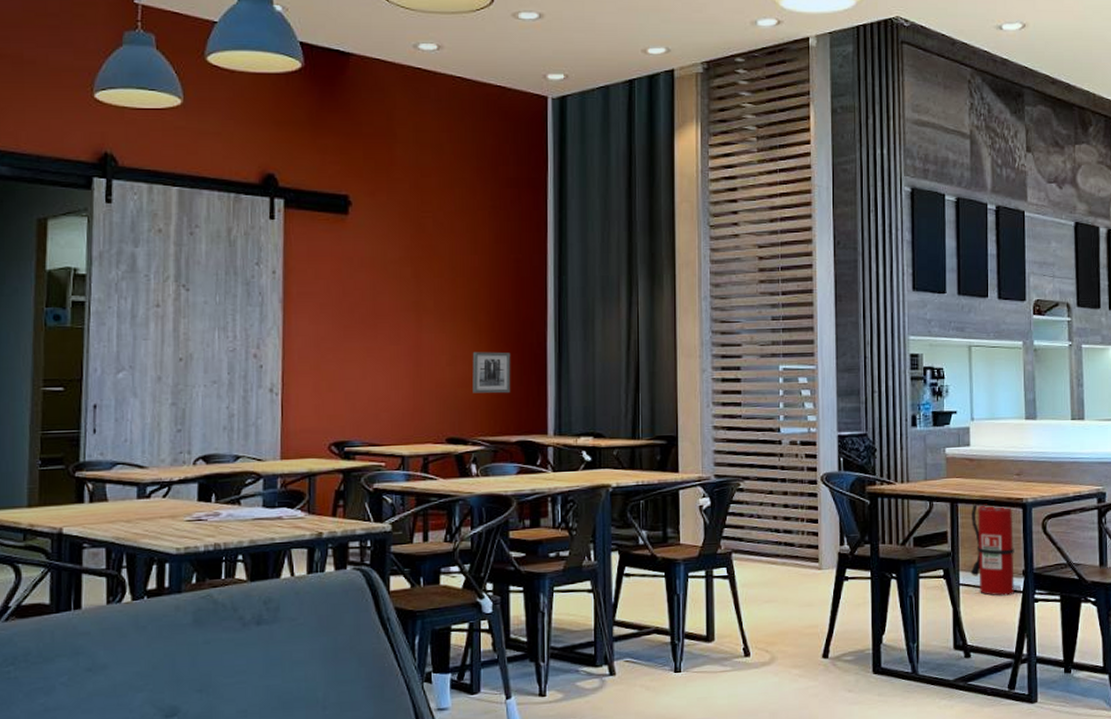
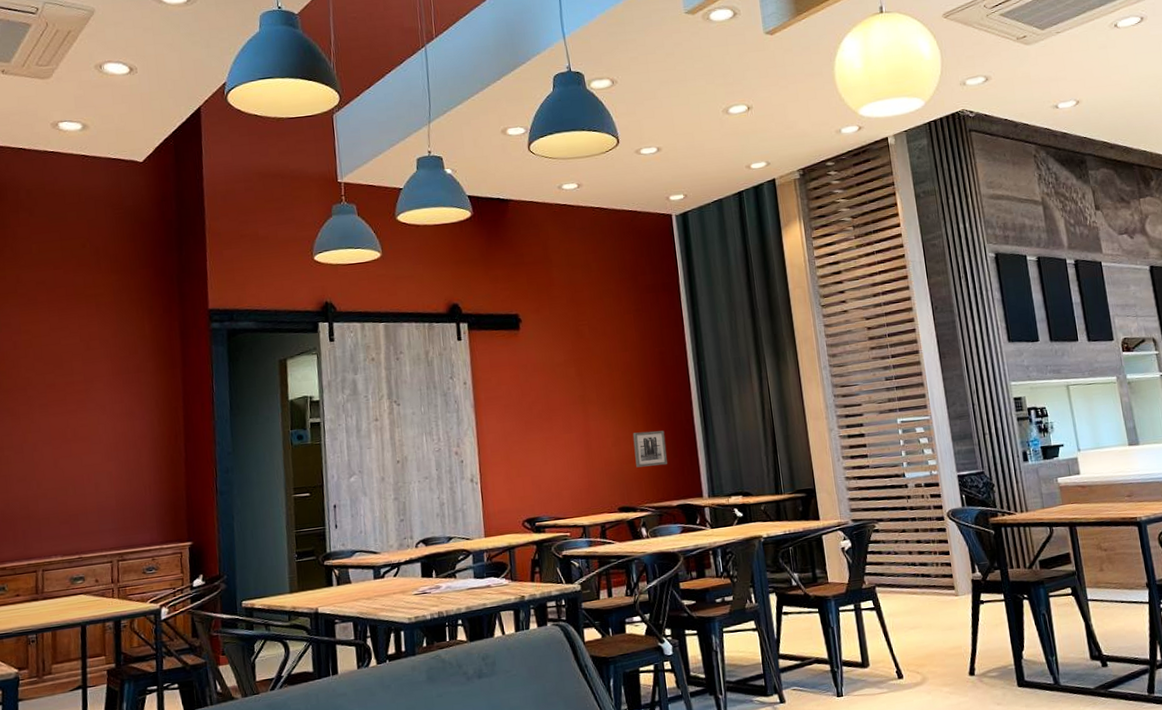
fire extinguisher: present [970,503,1014,596] -> none [1090,525,1141,608]

